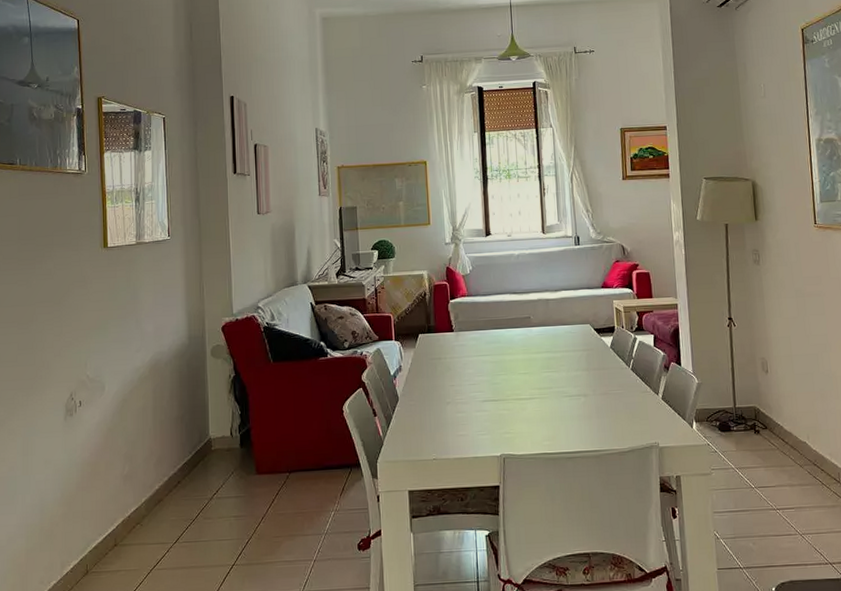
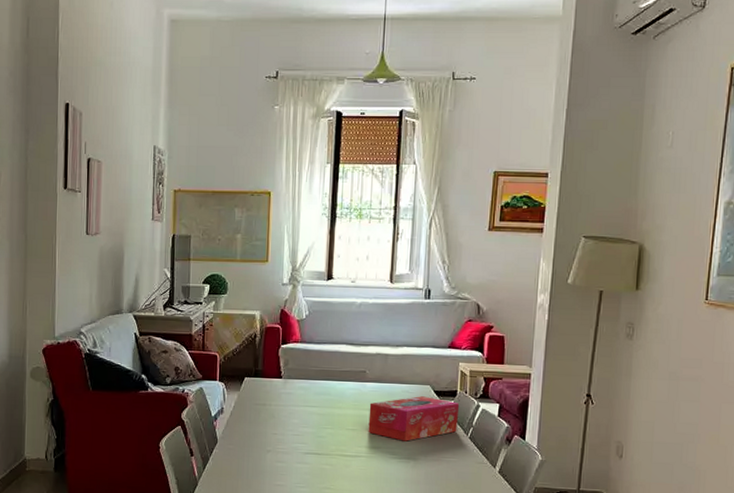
tissue box: none [537,335,620,379] -> present [368,396,460,441]

